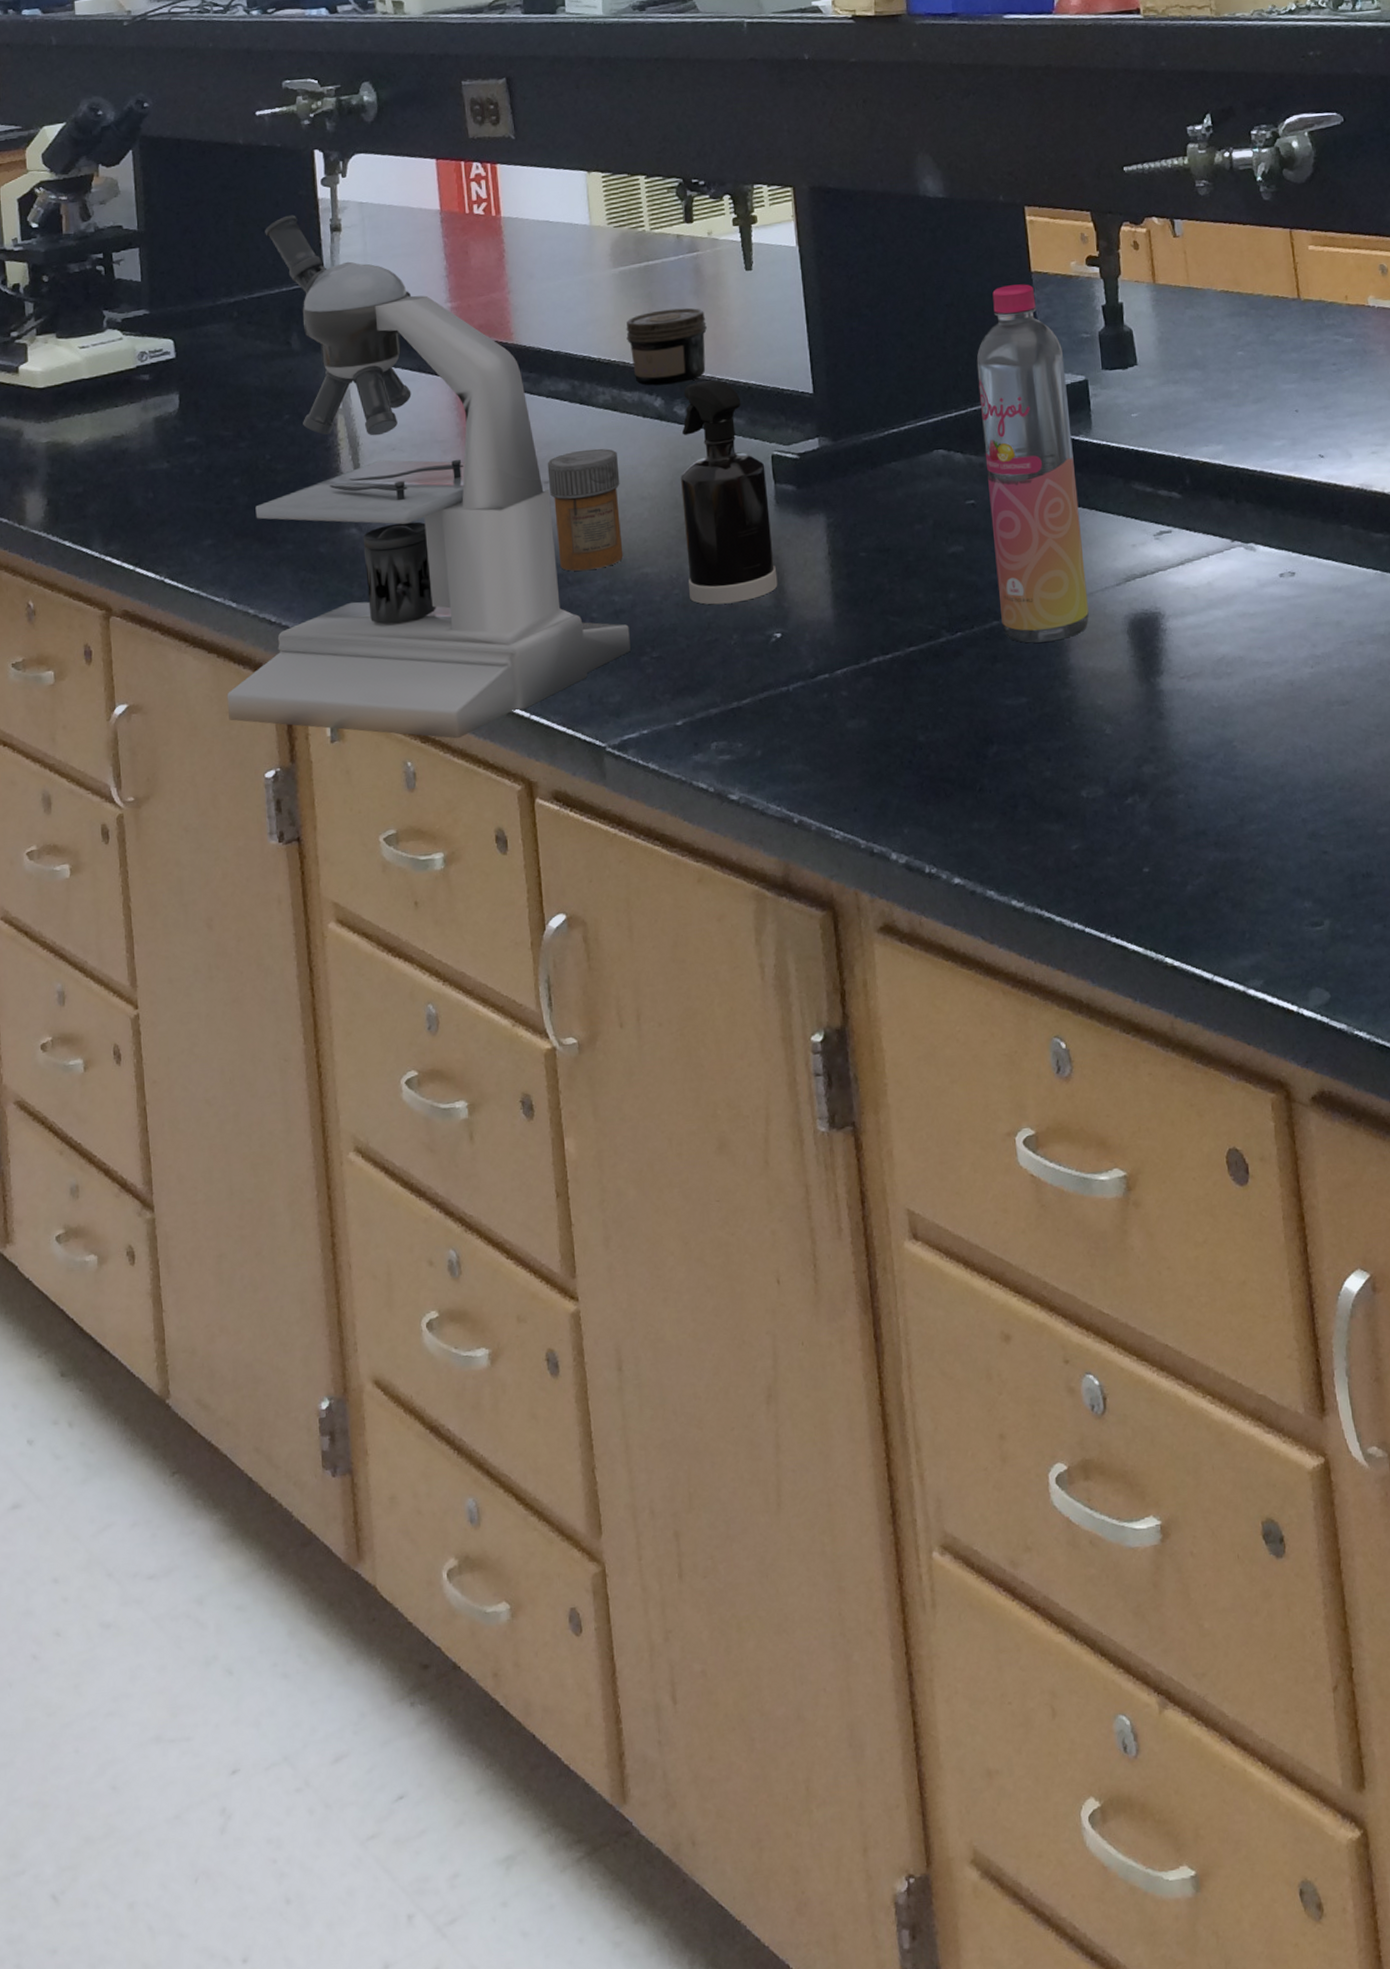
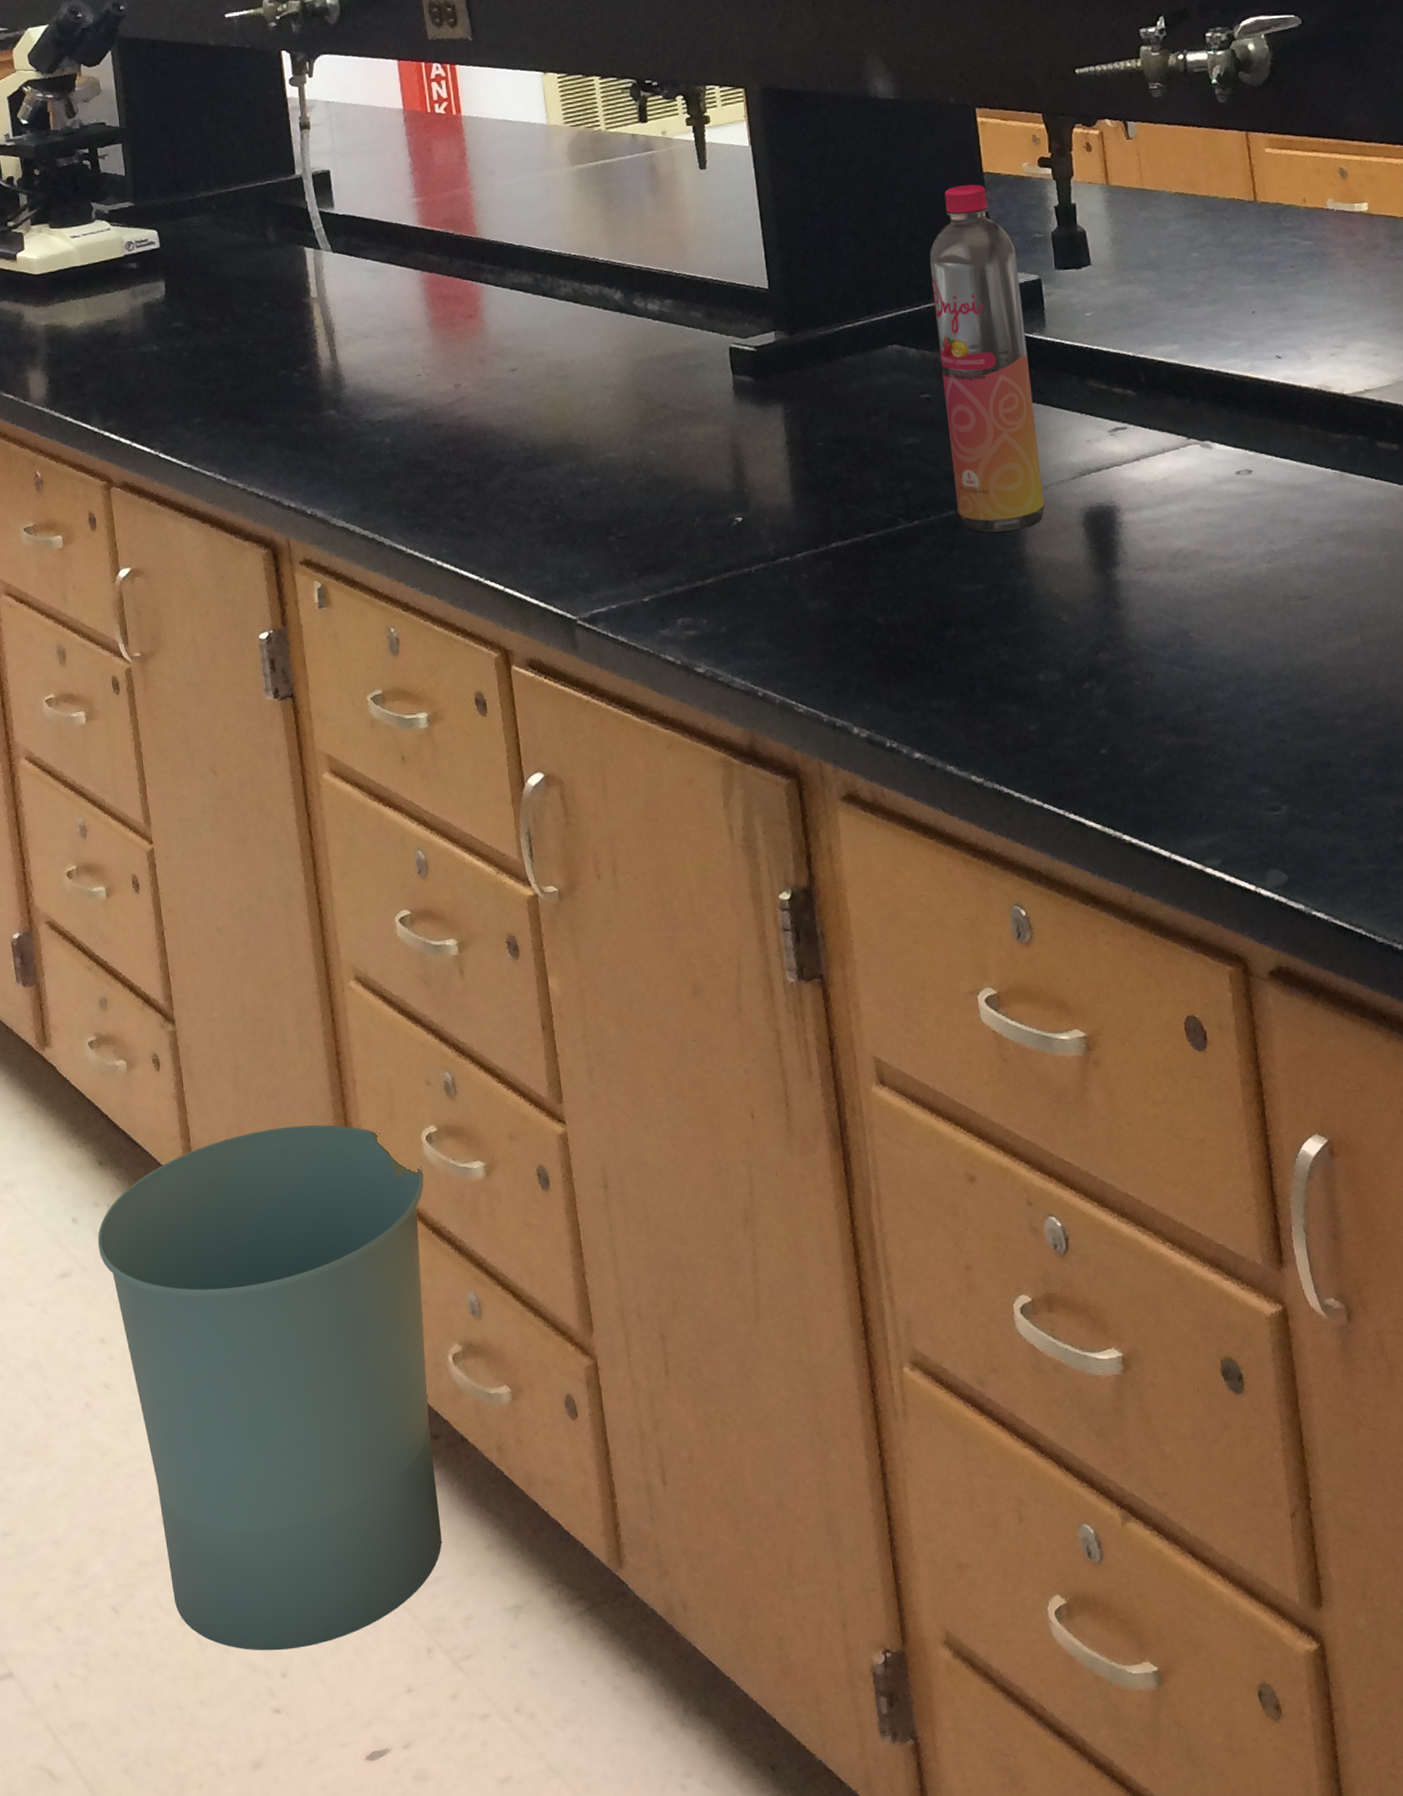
waste bin: none [55,1316,429,1934] -> present [97,1125,442,1651]
microscope: present [227,215,631,739] -> none [221,113,598,608]
medicine: present [547,448,623,571] -> none [513,338,589,455]
jar: present [626,307,707,386] -> none [585,204,663,280]
spray bottle: present [681,380,778,605] -> none [641,275,738,489]

